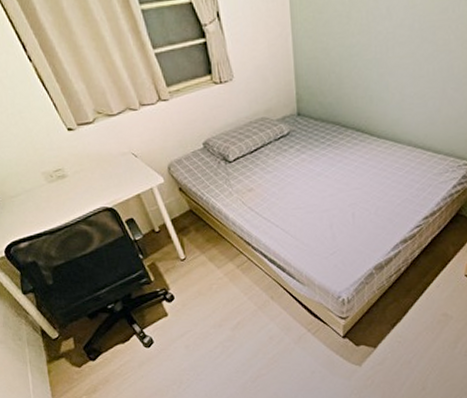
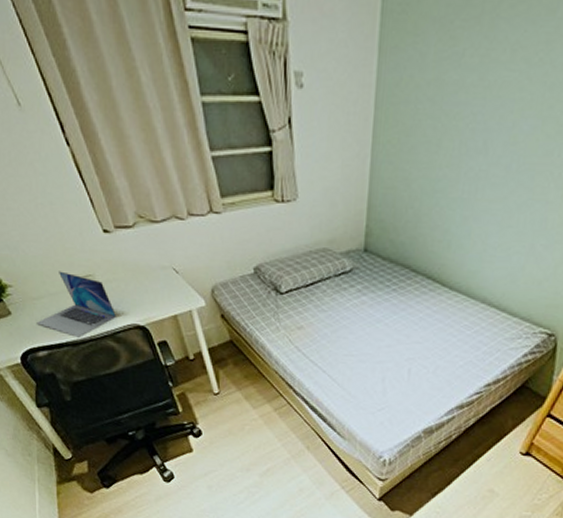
laptop: none [16,169,88,226] -> present [37,271,118,338]

